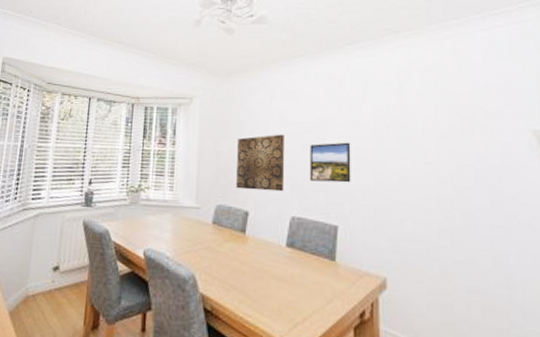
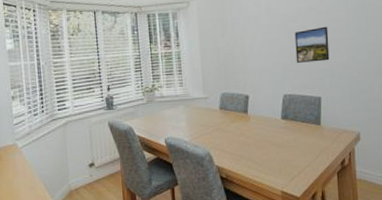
wall art: present [236,134,285,192] -> none [233,25,276,78]

